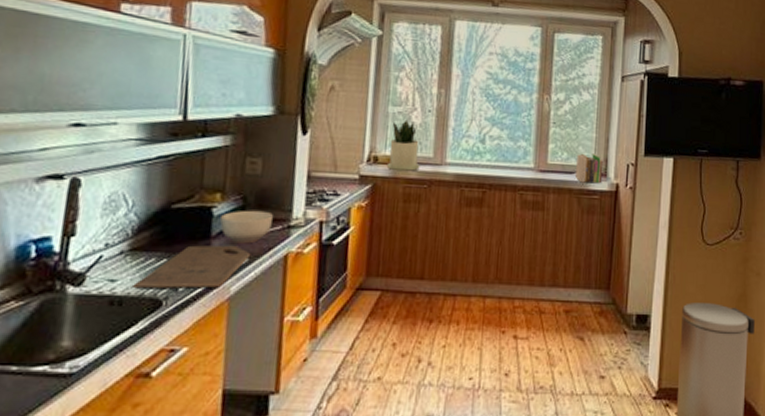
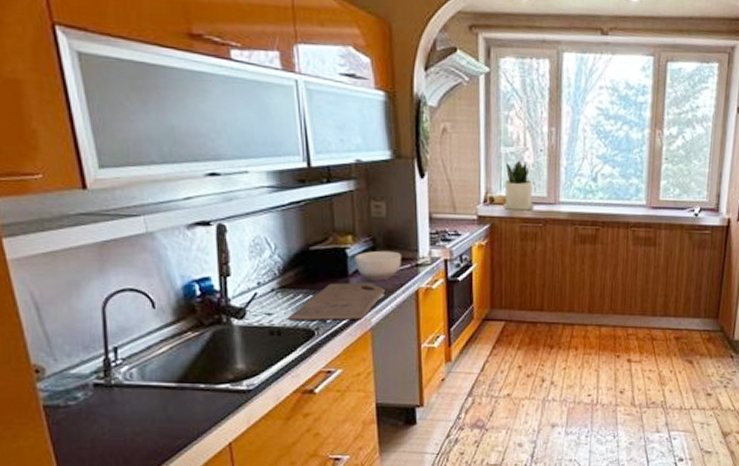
books: present [576,153,604,184] -> none [687,188,716,219]

